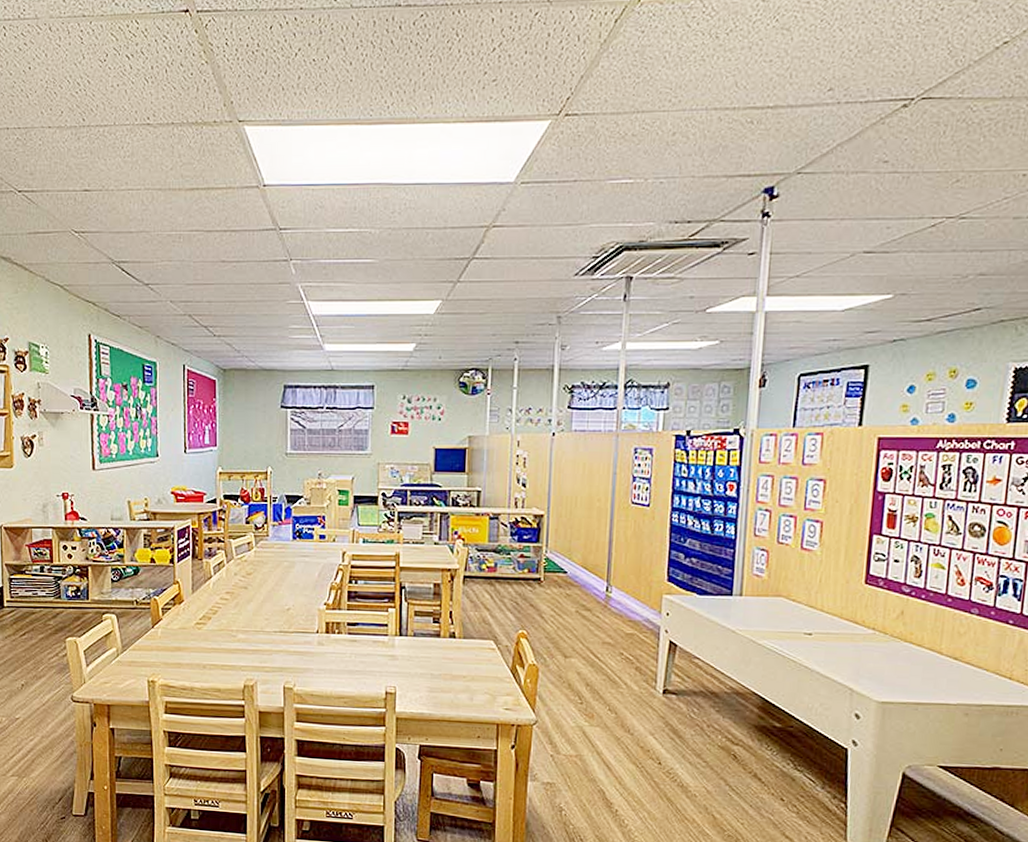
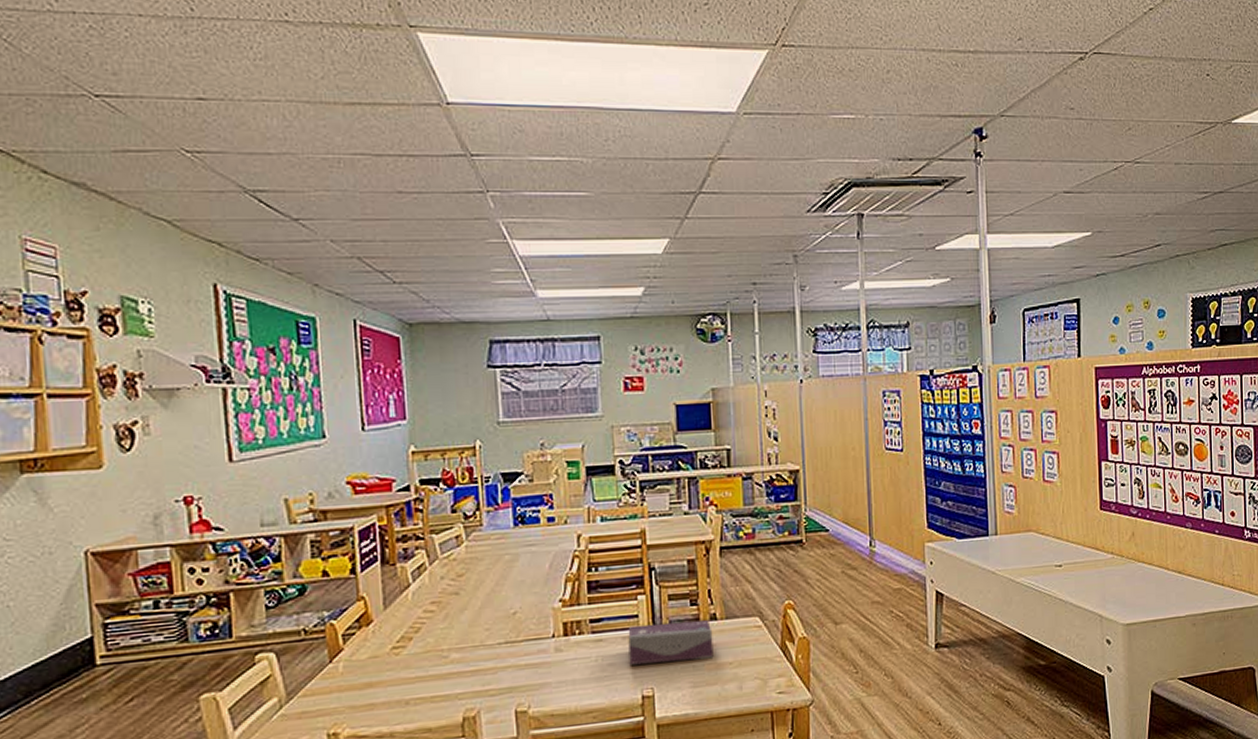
tissue box: none [377,633,451,670] -> present [628,620,714,665]

